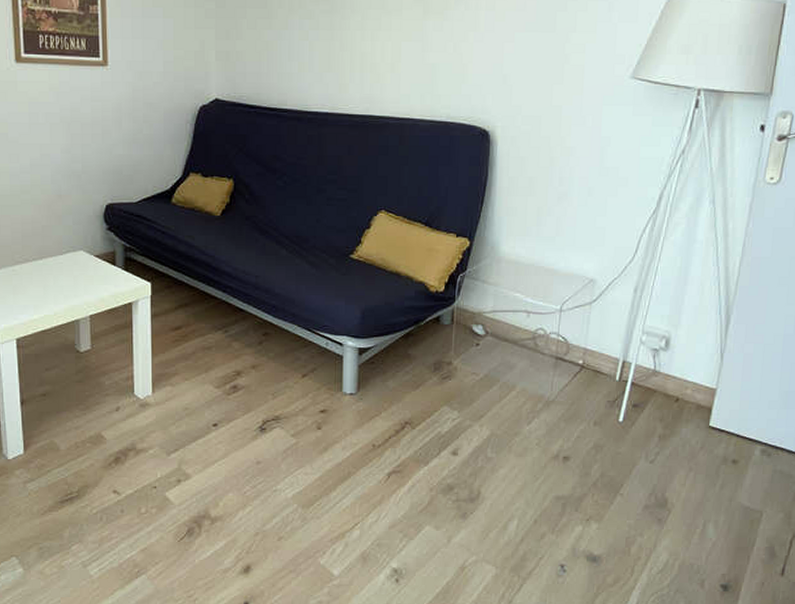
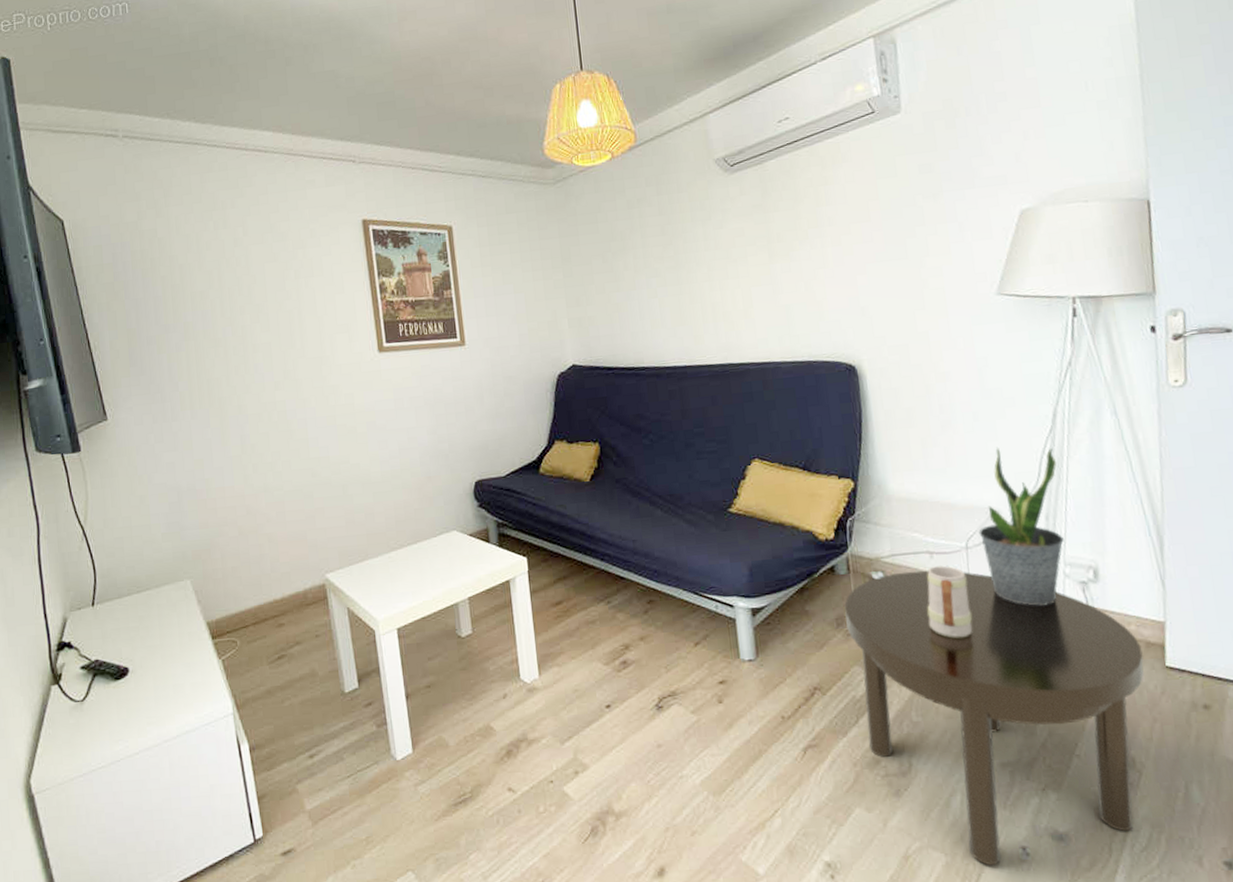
side table: none [443,327,693,579] -> present [844,570,1144,866]
mug: none [516,324,556,389] -> present [927,565,972,638]
potted plant: none [573,222,653,366] -> present [978,447,1064,606]

